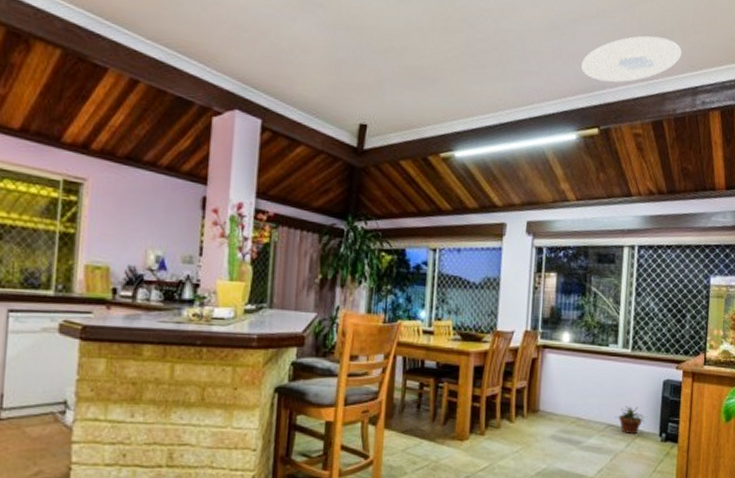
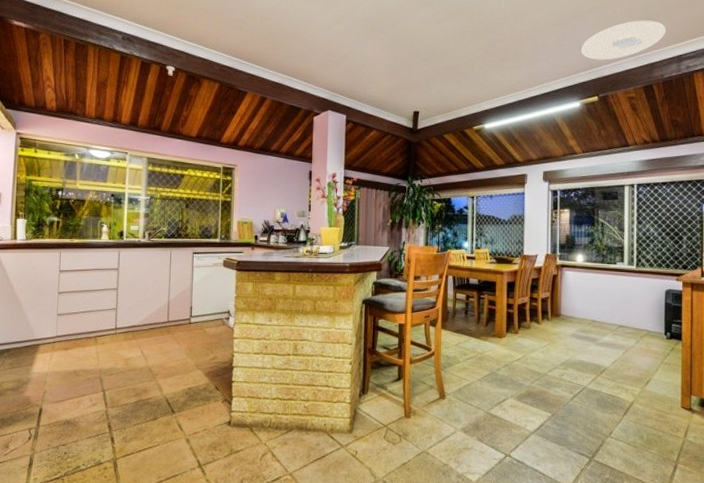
potted plant: present [615,406,645,435] -> none [625,311,652,334]

